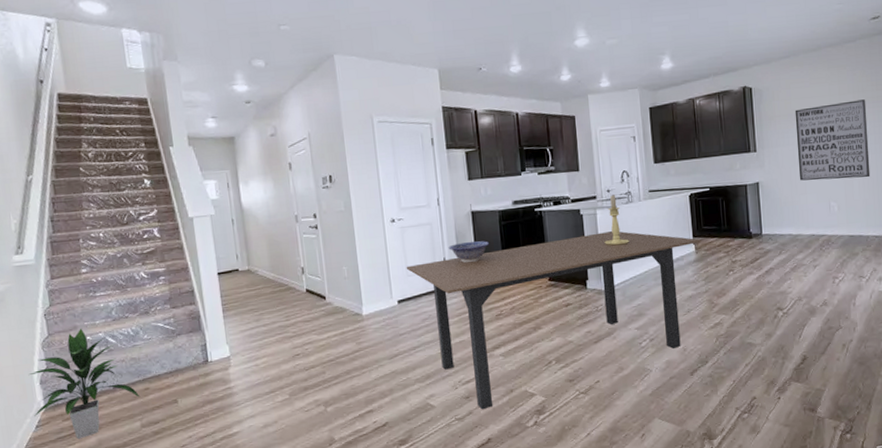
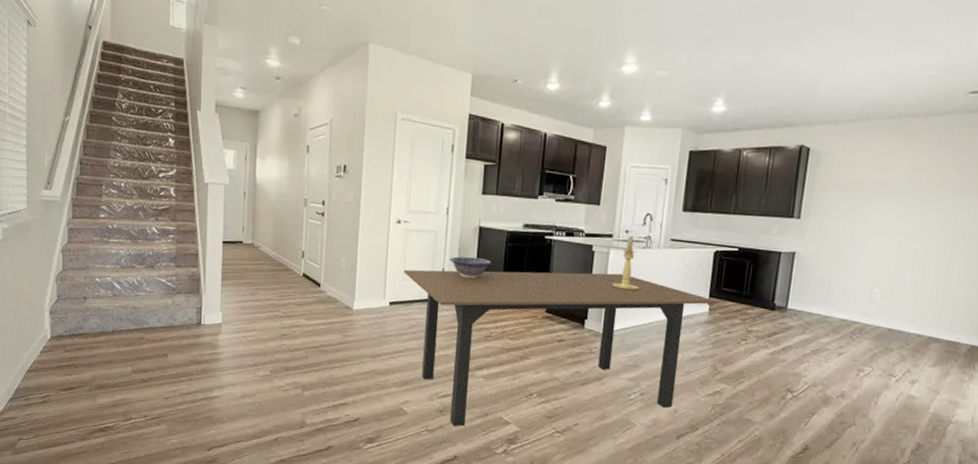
indoor plant: present [28,328,141,440] -> none [40,269,135,372]
wall art: present [794,99,871,181] -> none [843,180,942,270]

